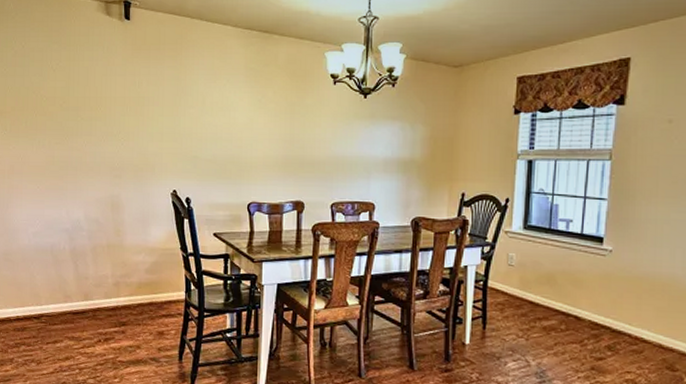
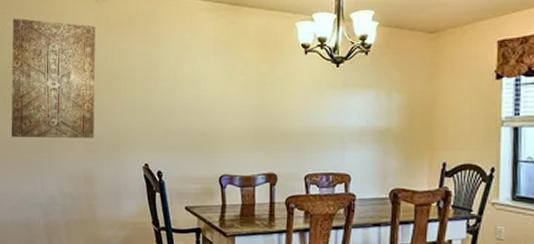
wall art: none [33,37,122,164] -> present [11,18,96,139]

